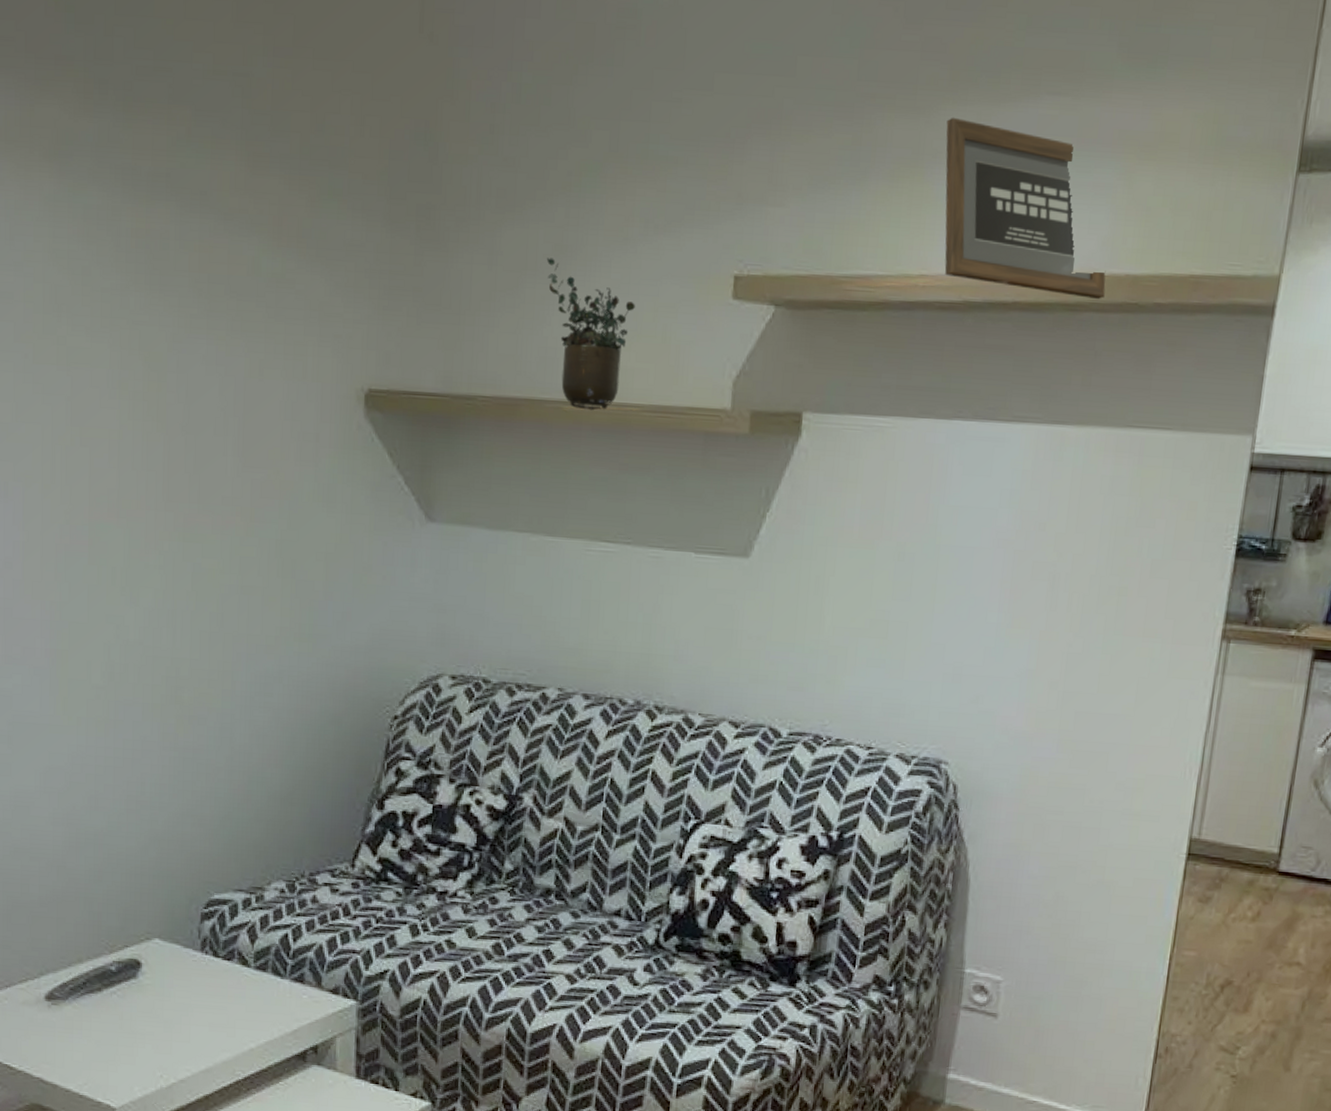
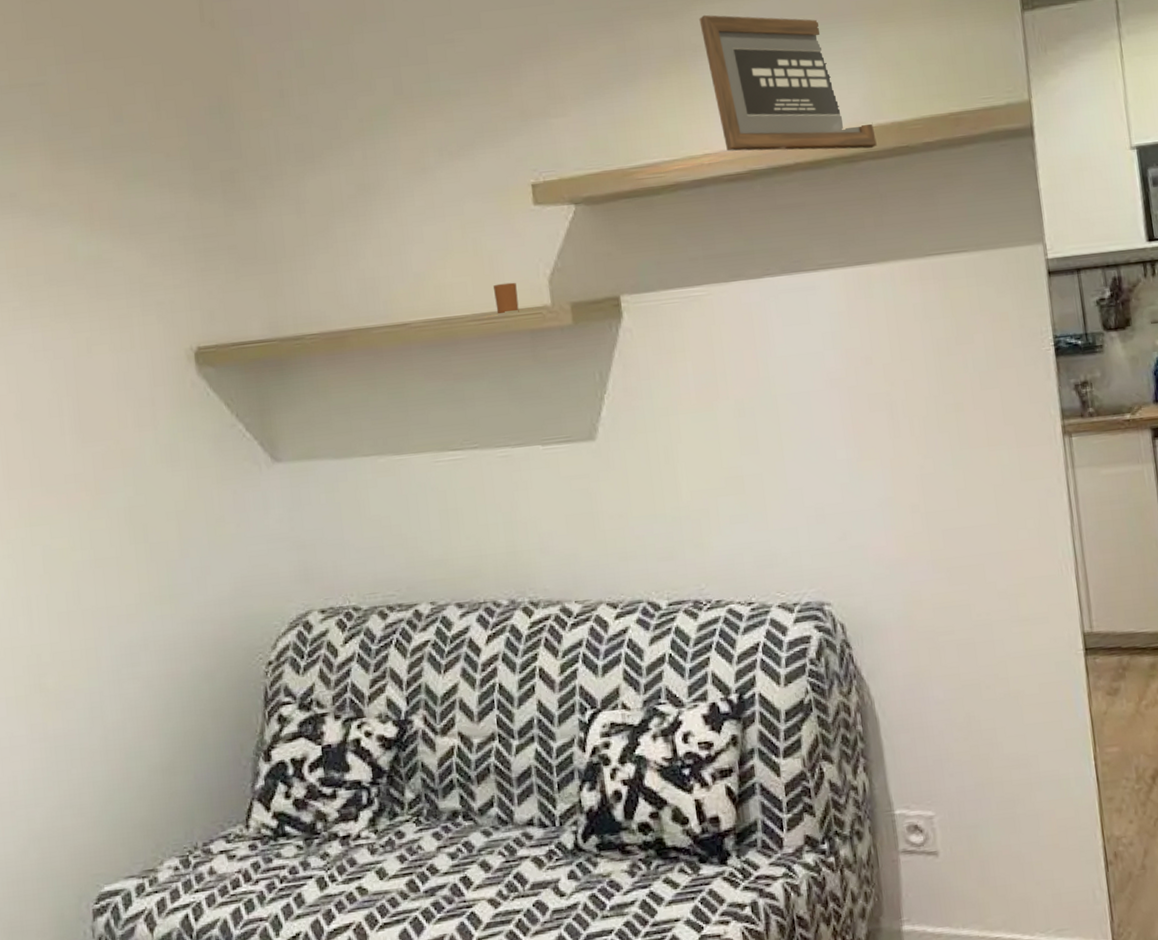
potted plant: present [546,258,635,411] -> none [351,197,443,330]
candle: none [674,377,699,411] -> present [493,282,519,314]

